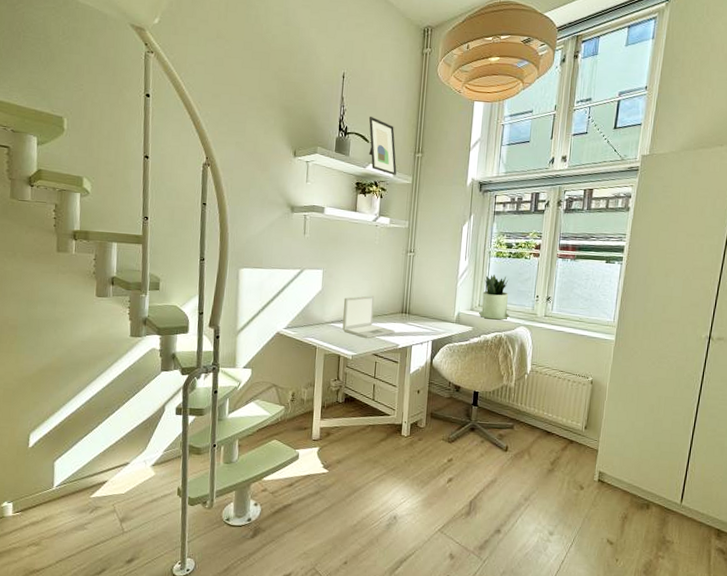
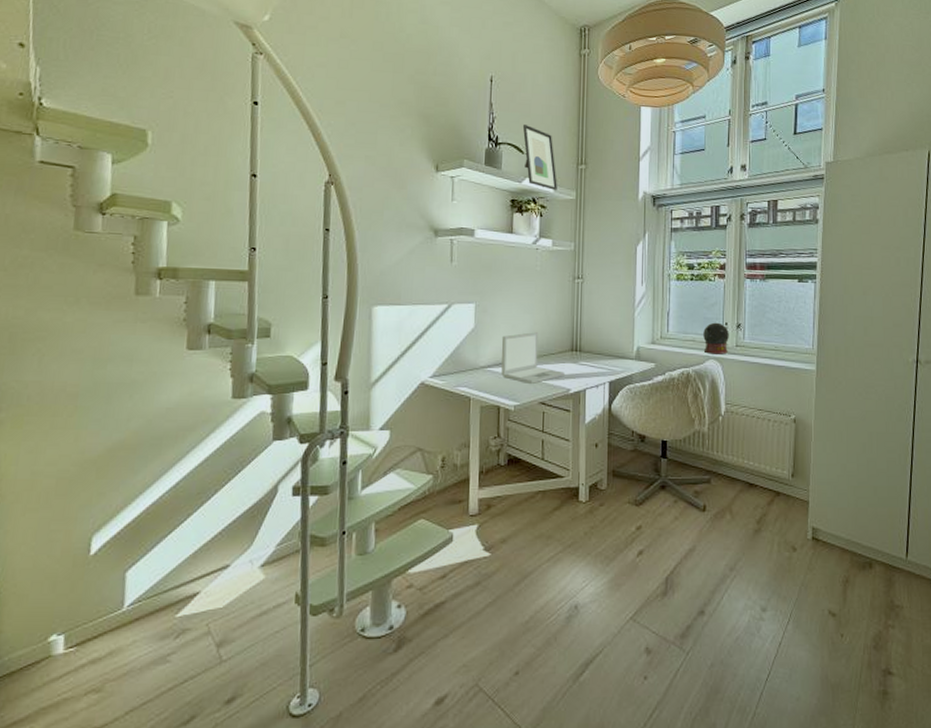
planter: present [479,274,510,320] -> none [662,300,697,353]
snow globe: none [515,295,539,323] -> present [703,322,729,355]

